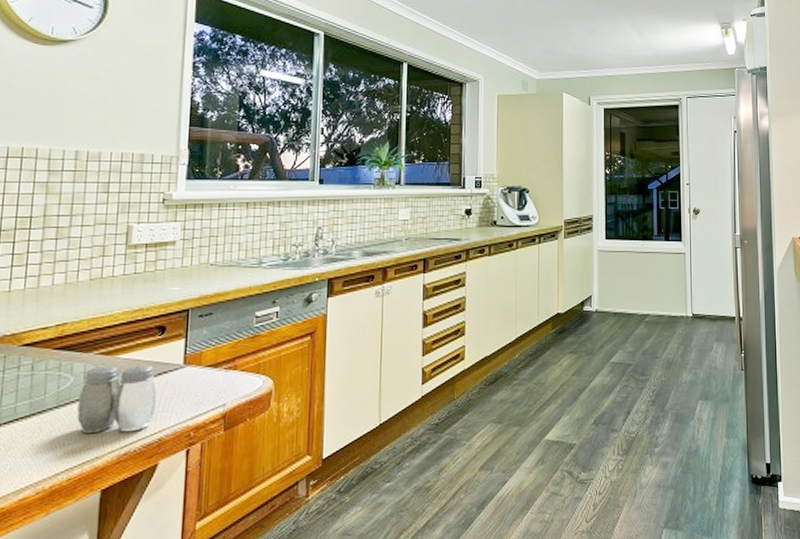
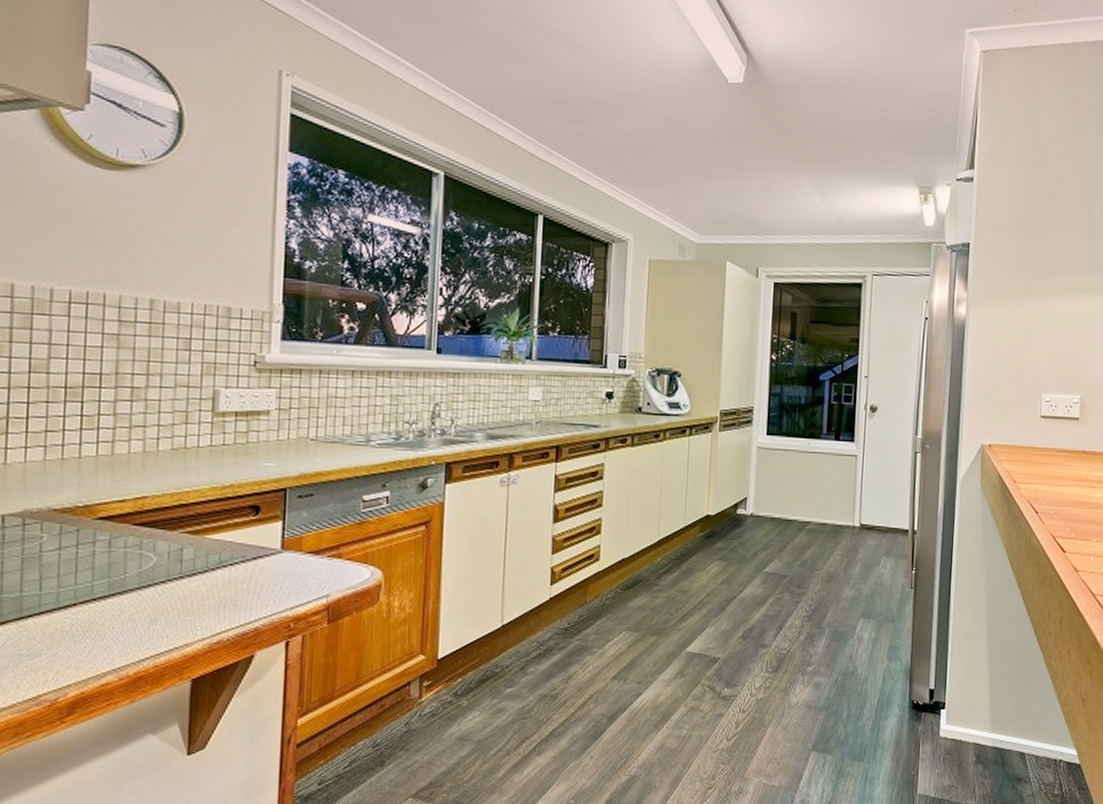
salt and pepper shaker: present [77,365,157,433] -> none [162,547,252,619]

